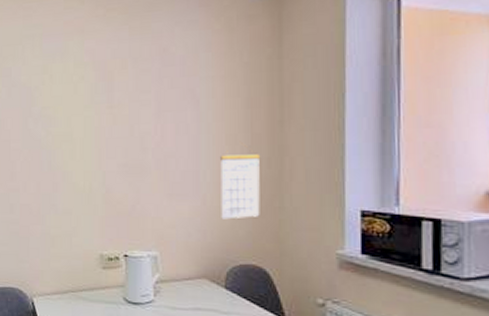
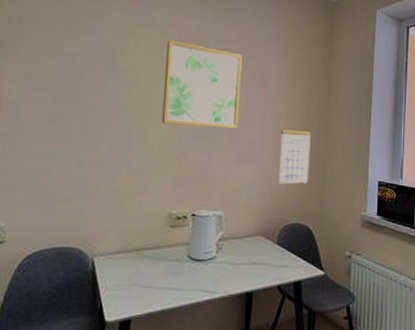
wall art: none [81,70,168,161] -> present [161,40,243,128]

